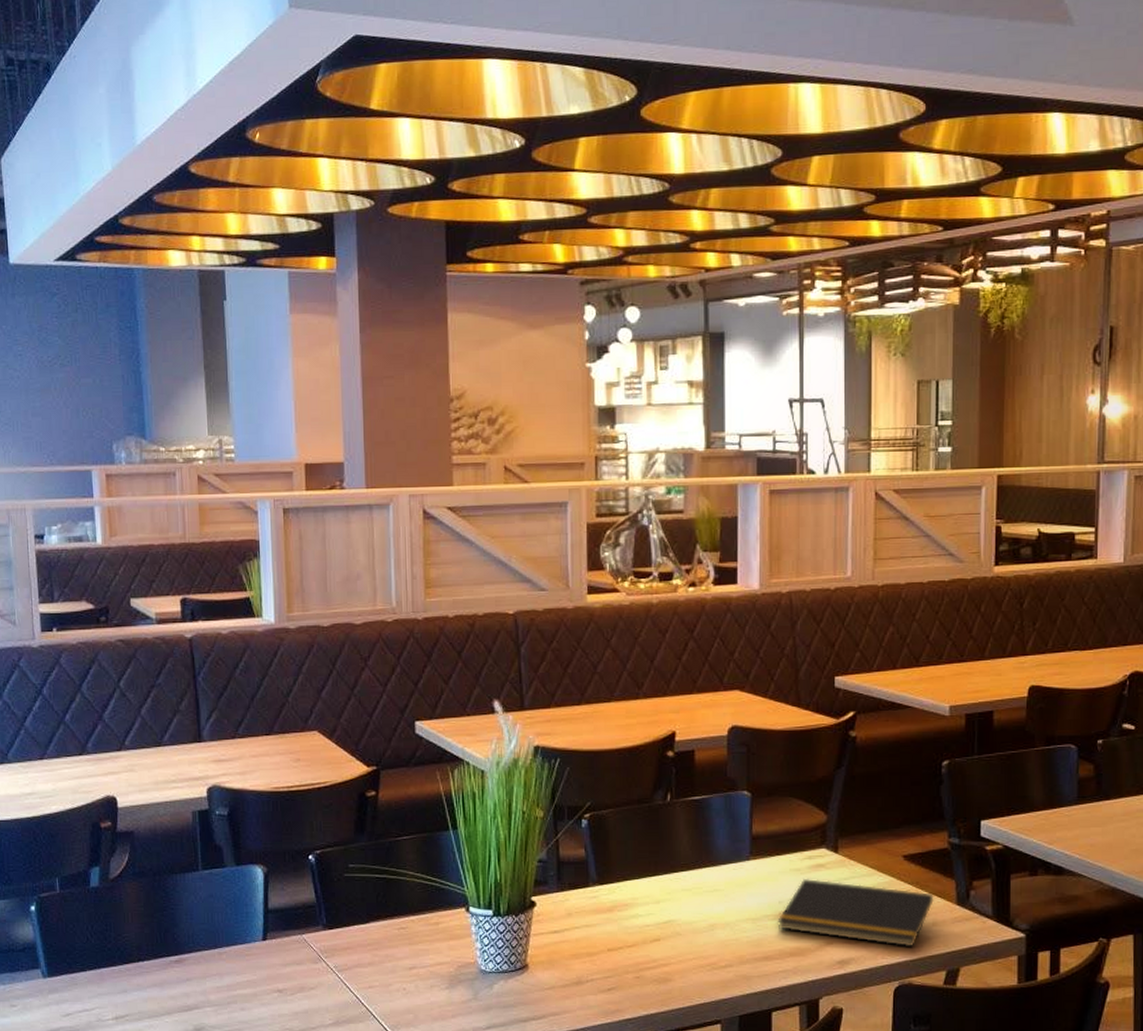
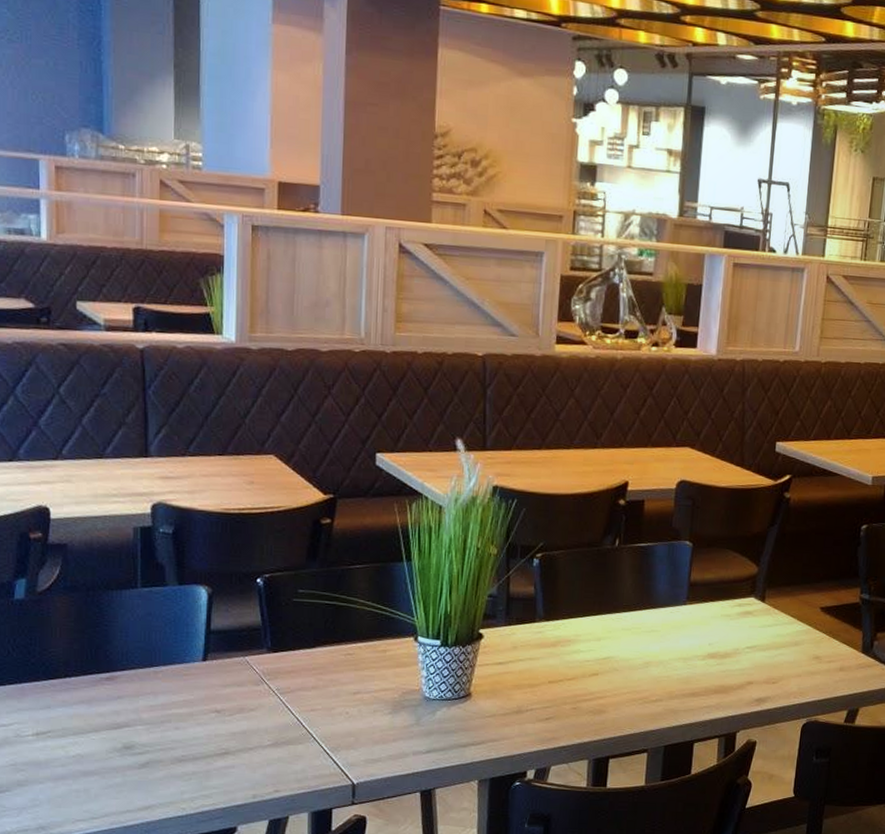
notepad: present [777,878,934,948] -> none [705,623,843,689]

